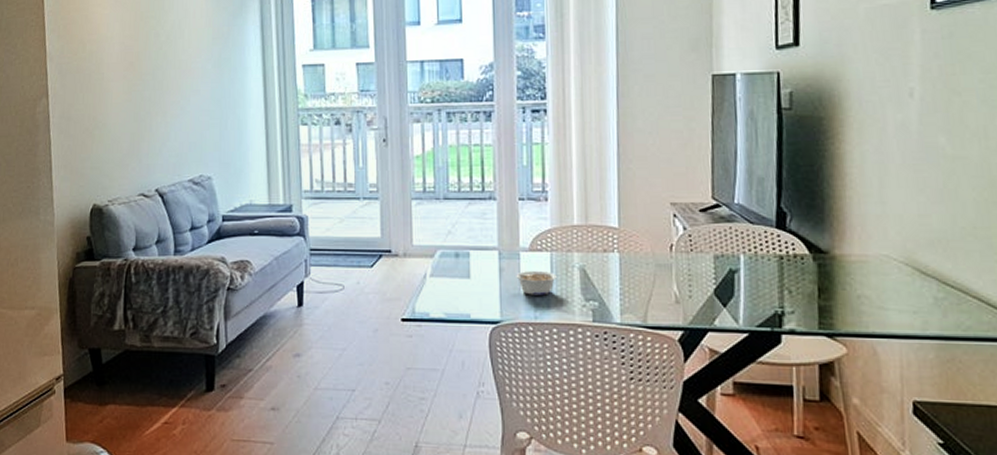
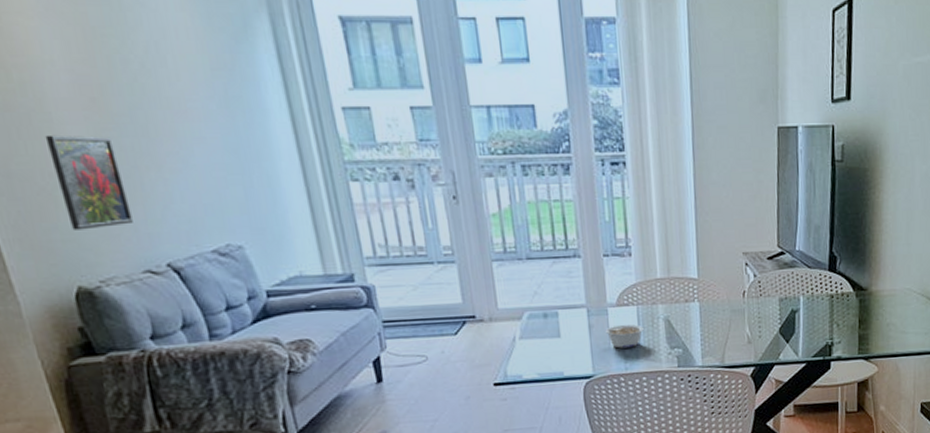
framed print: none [96,89,140,160] -> present [45,134,133,230]

